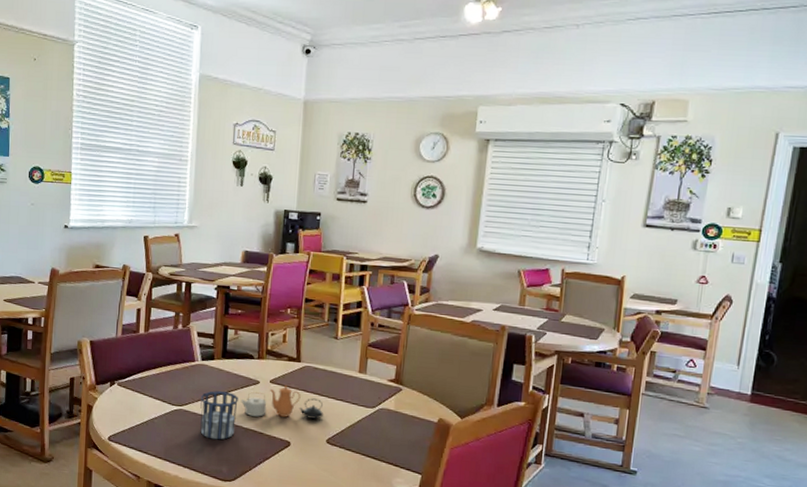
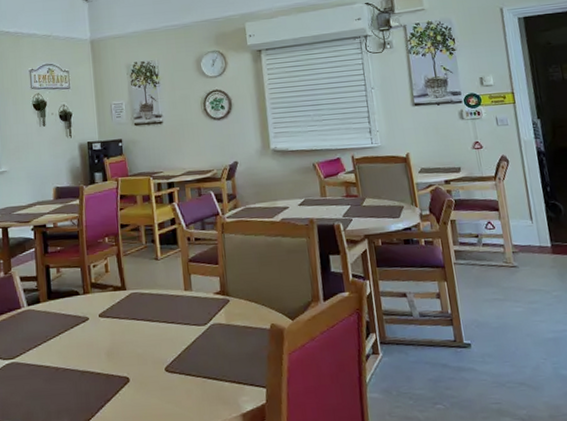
cup: present [200,391,238,440] -> none [32,335,71,390]
teapot: present [240,384,324,419] -> none [72,316,158,357]

